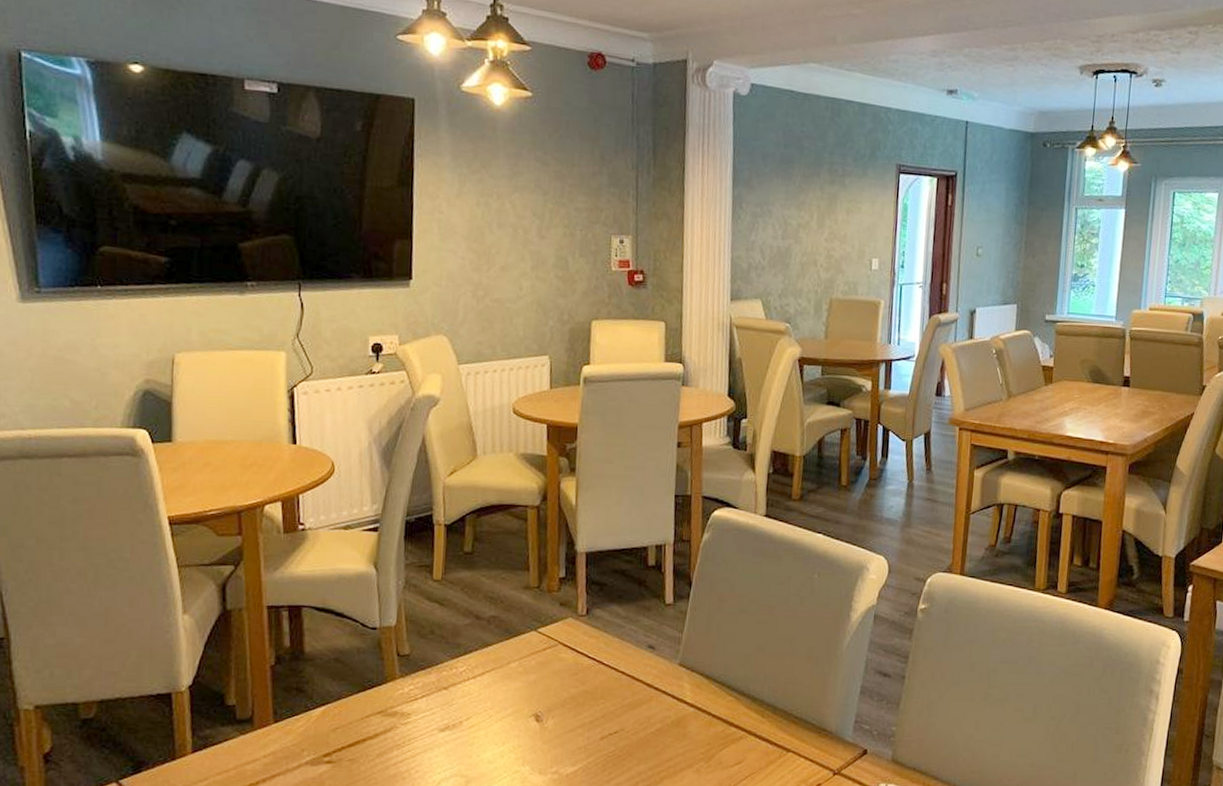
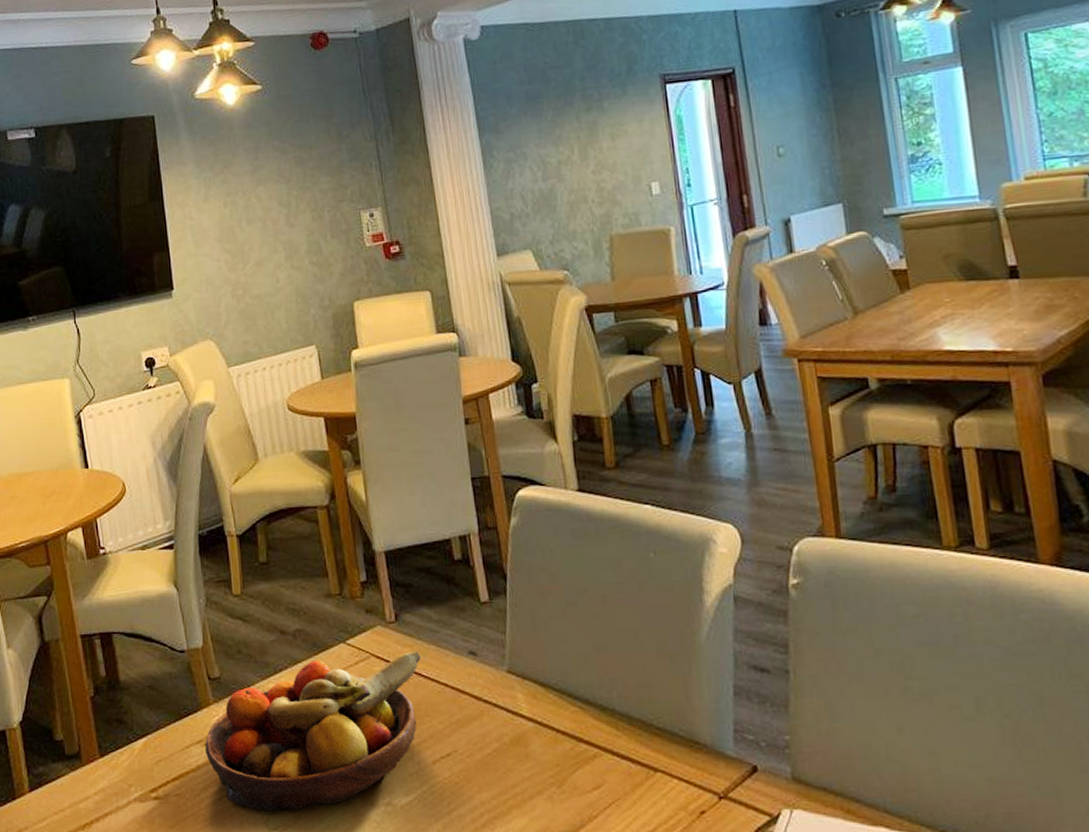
fruit bowl: none [385,642,604,777] -> present [205,650,421,812]

